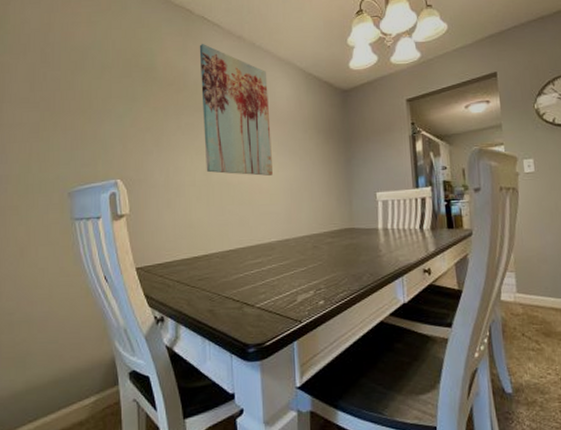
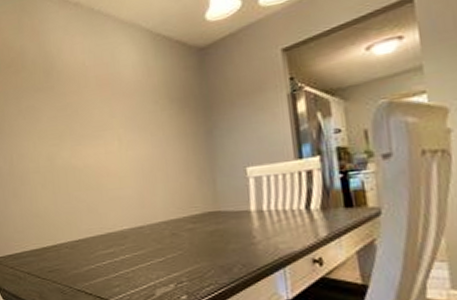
wall art: present [199,44,273,176] -> none [34,17,121,158]

